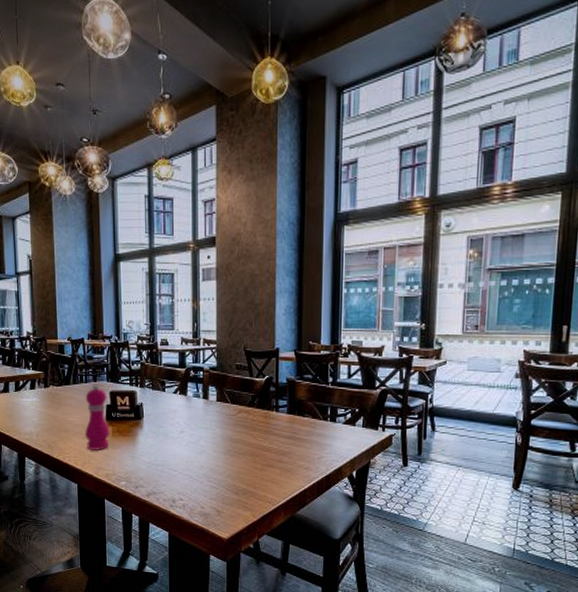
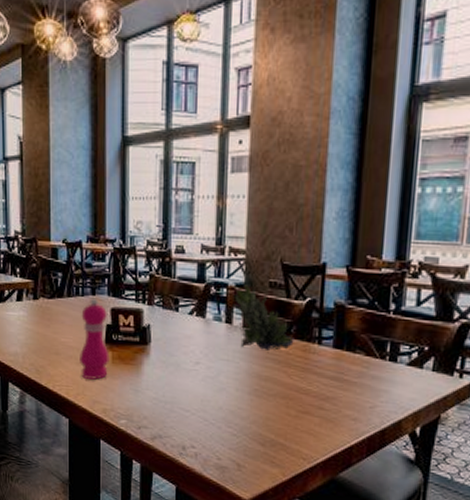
succulent plant: none [208,368,257,419] -> present [232,285,294,351]

